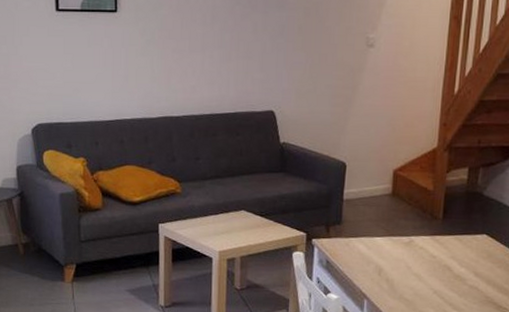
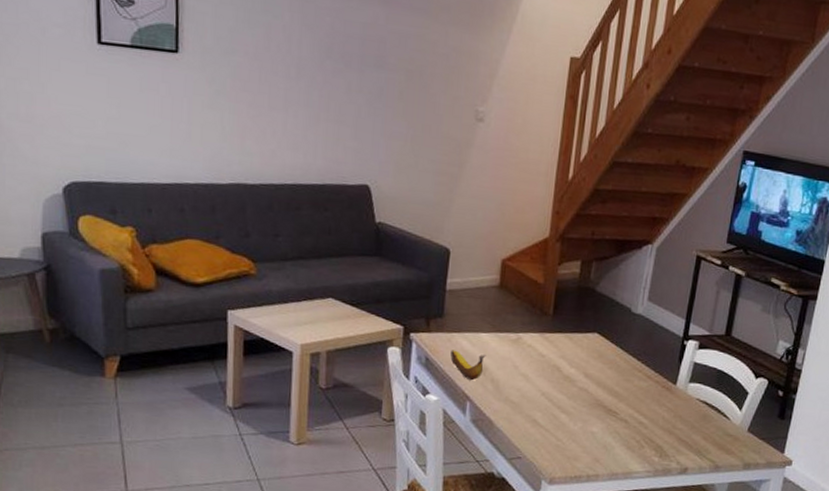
banana: none [348,253,381,281] -> present [450,350,486,381]

